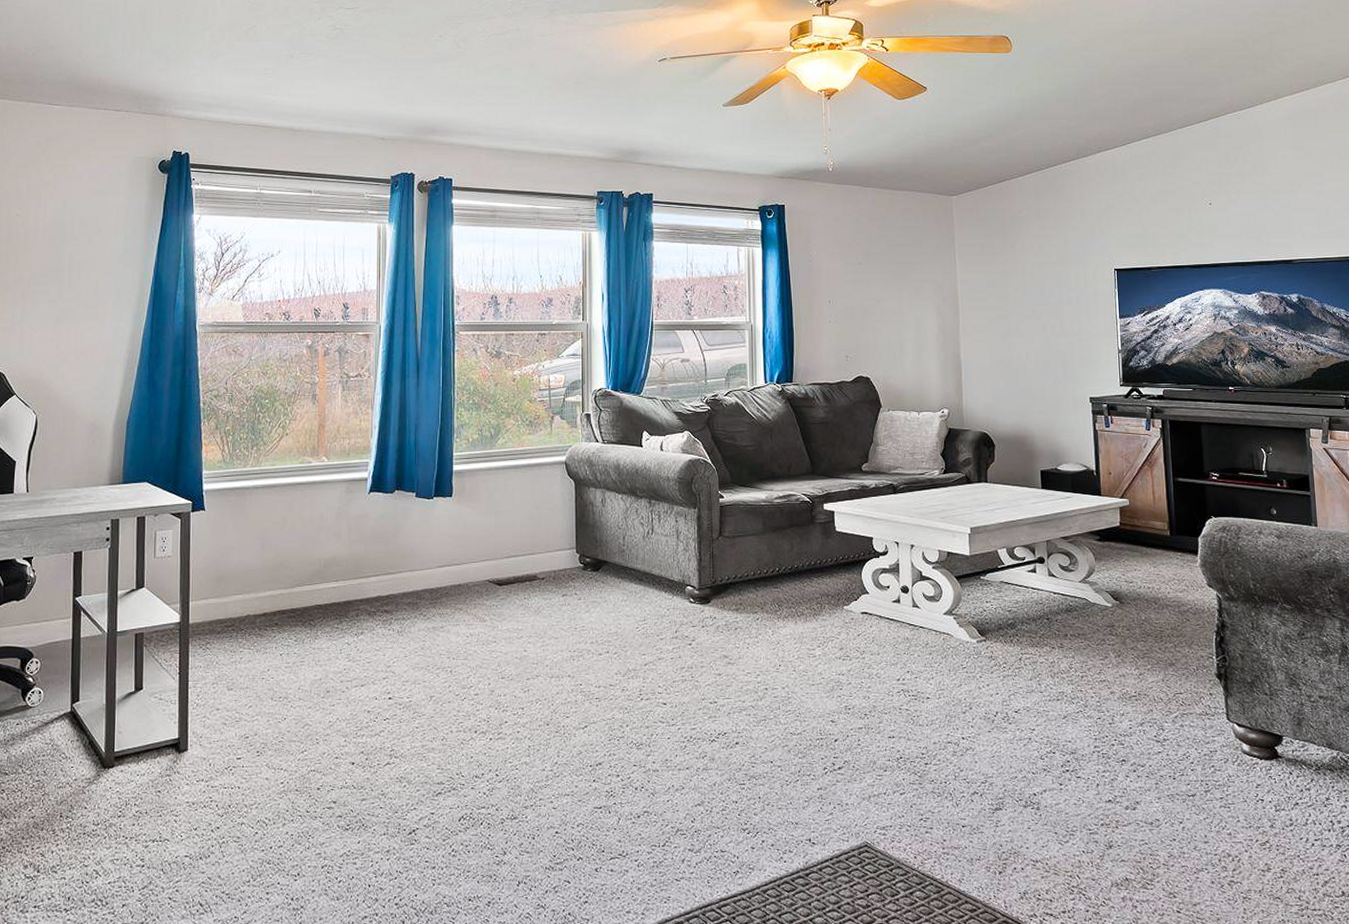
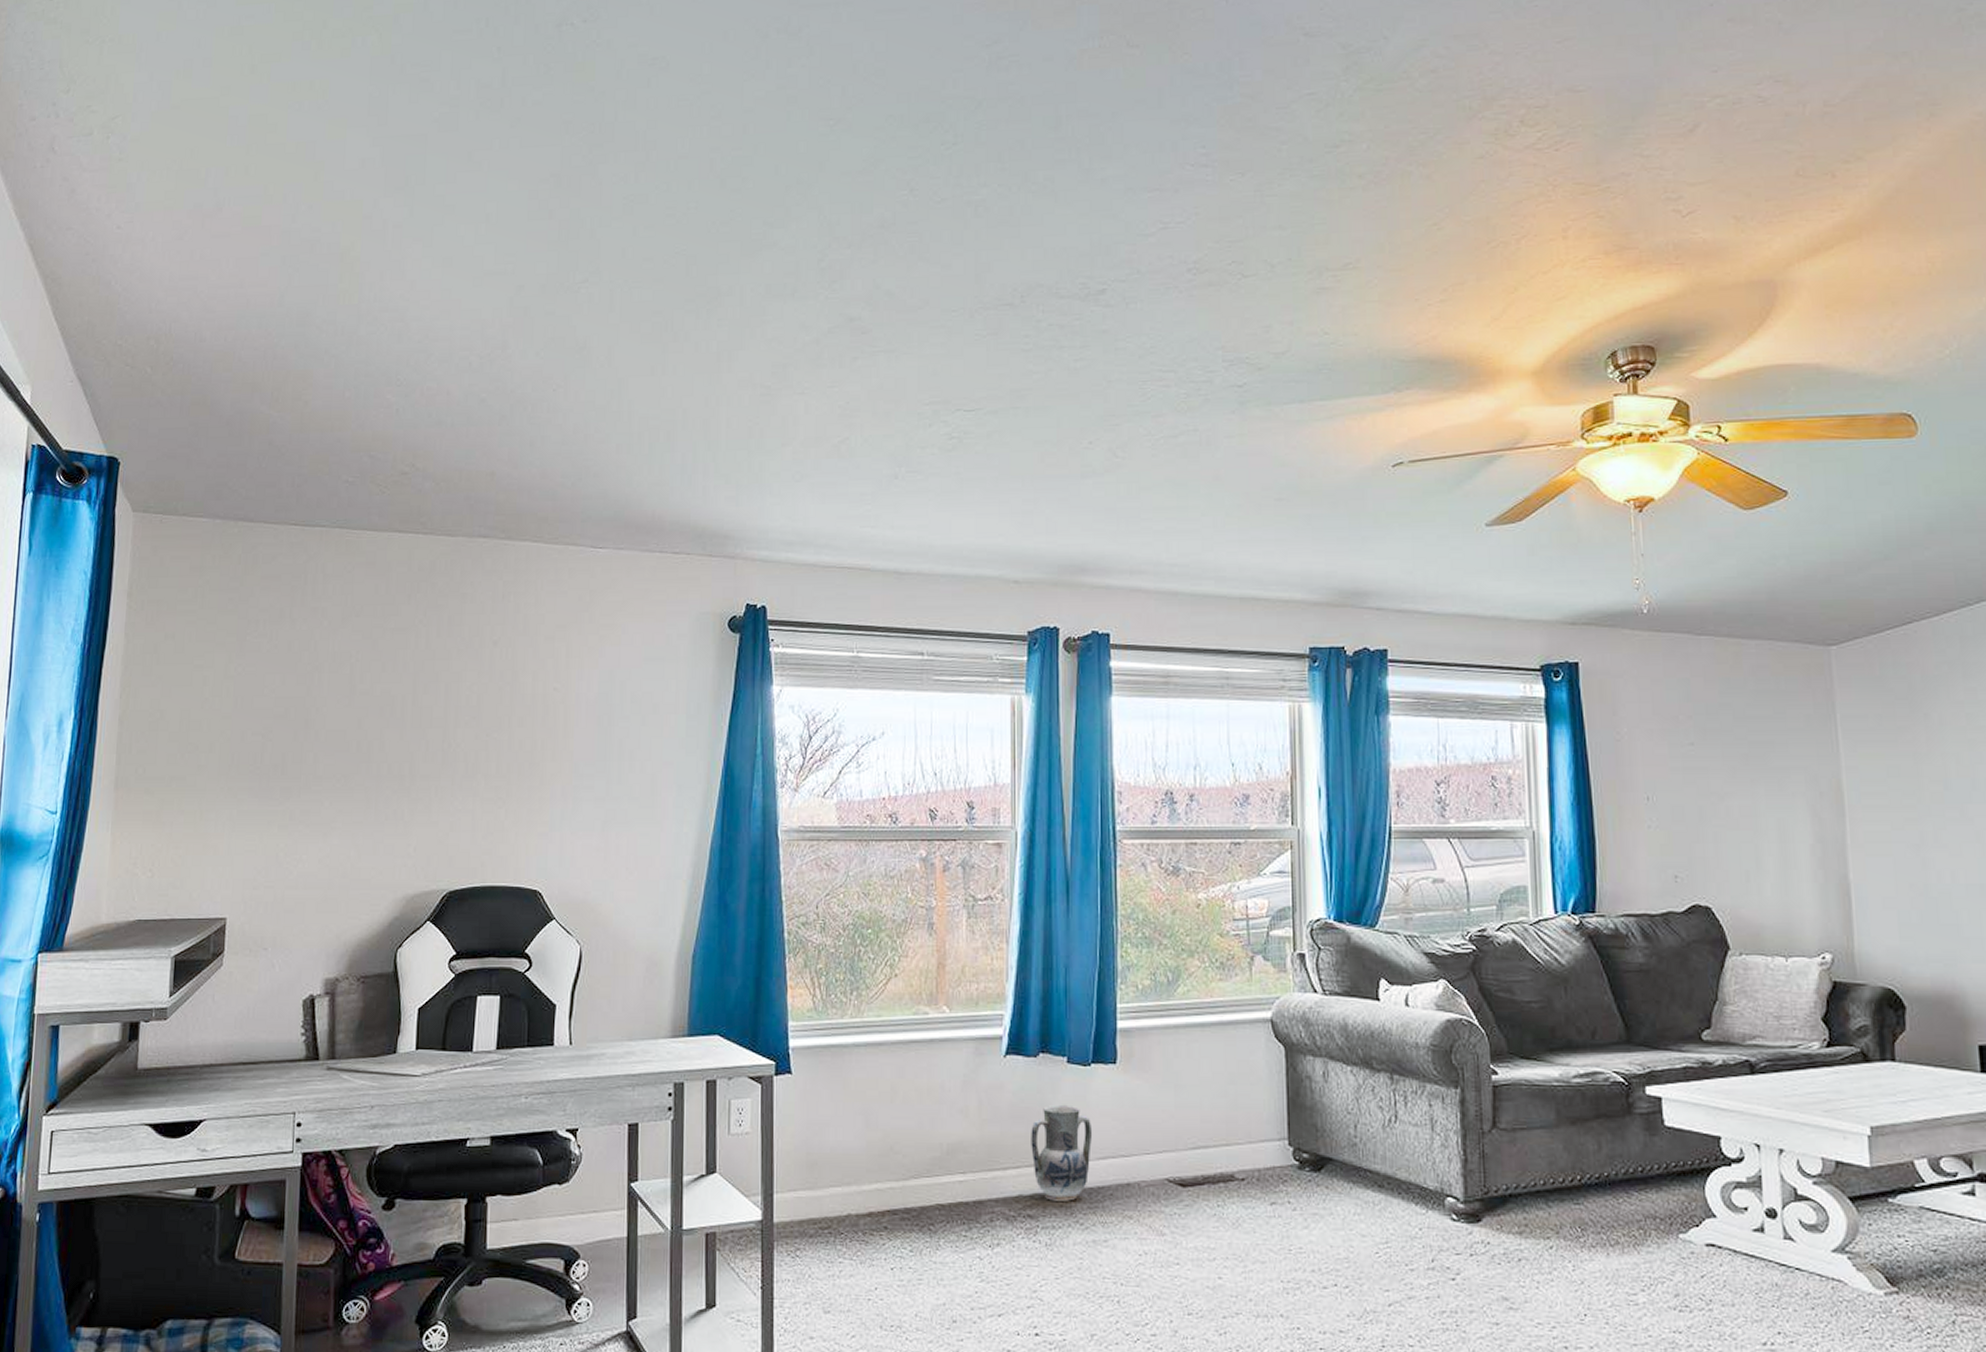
ceramic jug: none [388,528,434,599] -> present [1031,1104,1093,1201]

